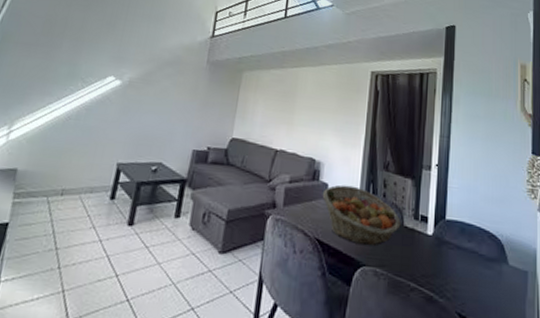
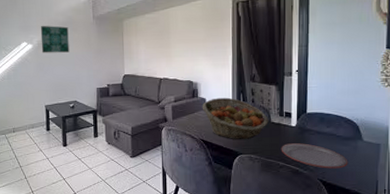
wall art: none [131,60,173,99] -> present [40,26,69,53]
plate: none [413,257,492,300] -> present [281,143,348,169]

